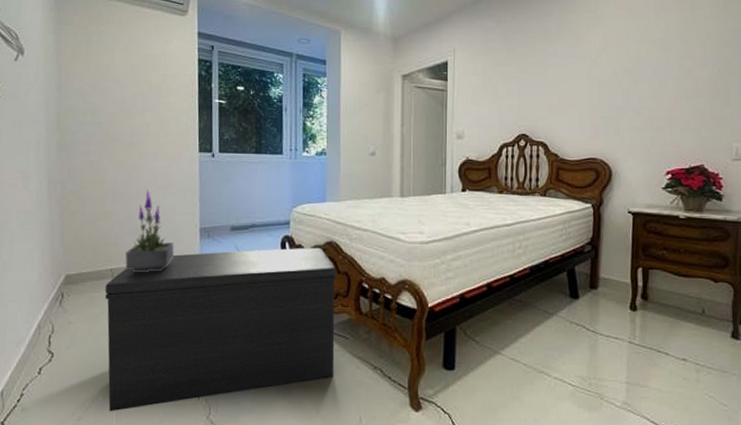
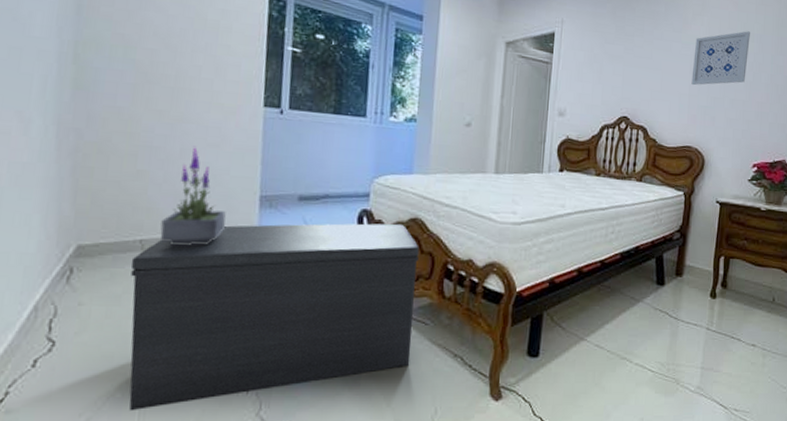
wall art: none [590,37,651,98] -> present [691,31,750,86]

